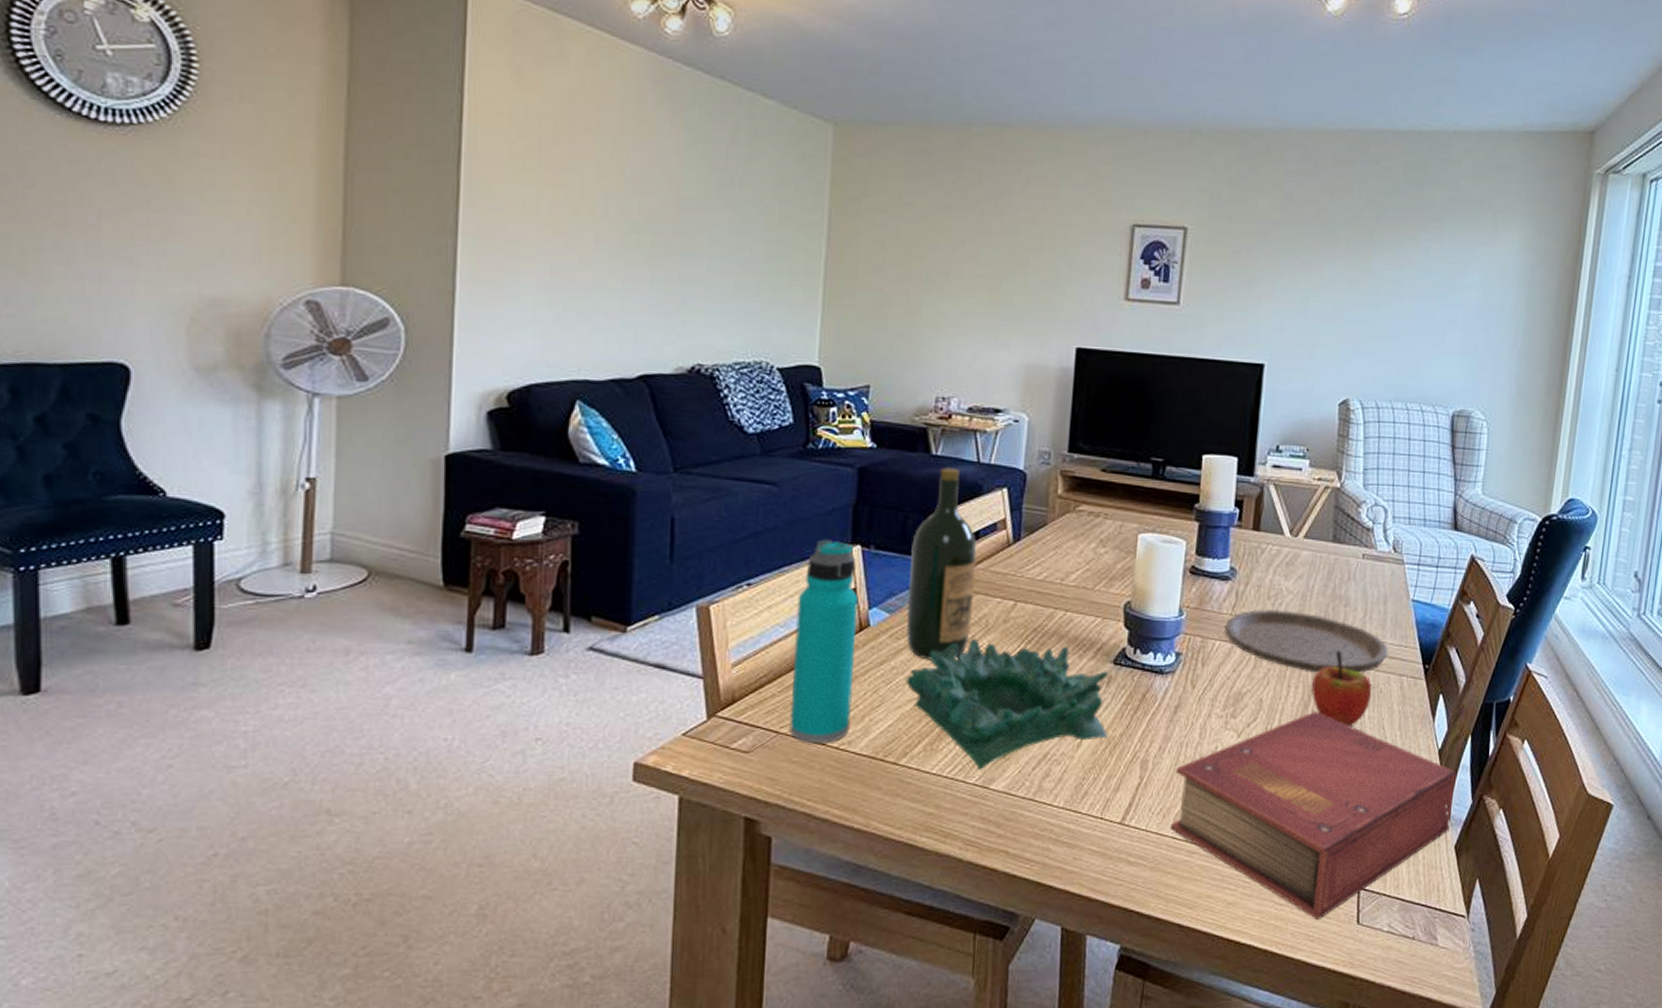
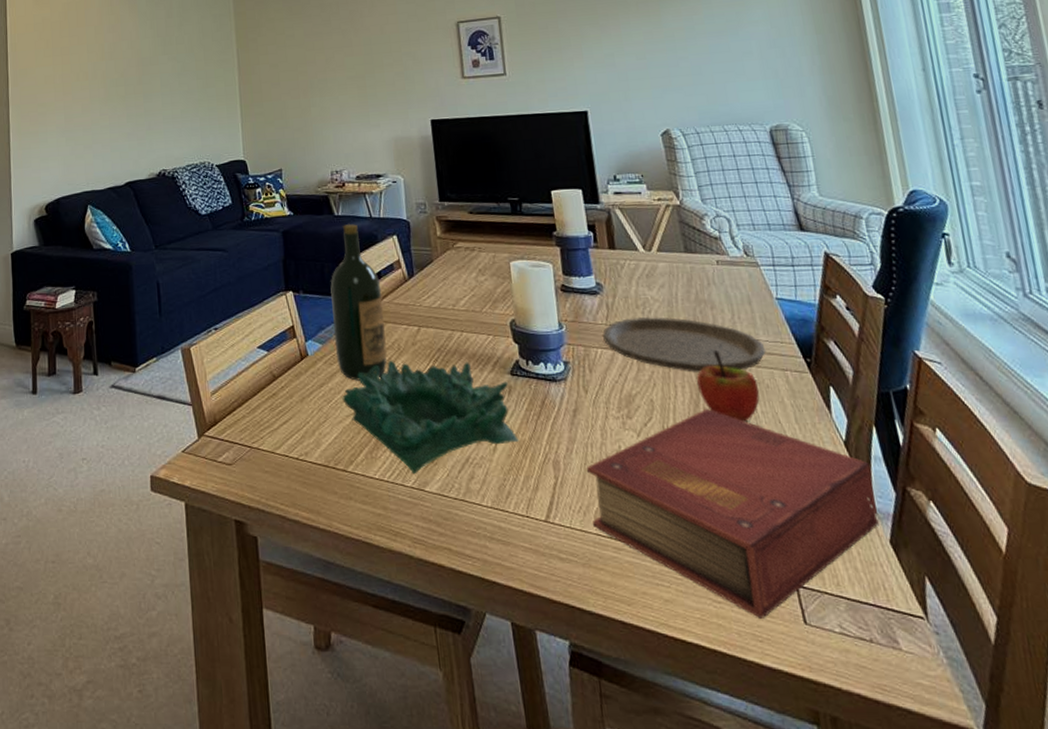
water bottle: present [789,540,859,744] -> none [252,289,305,456]

